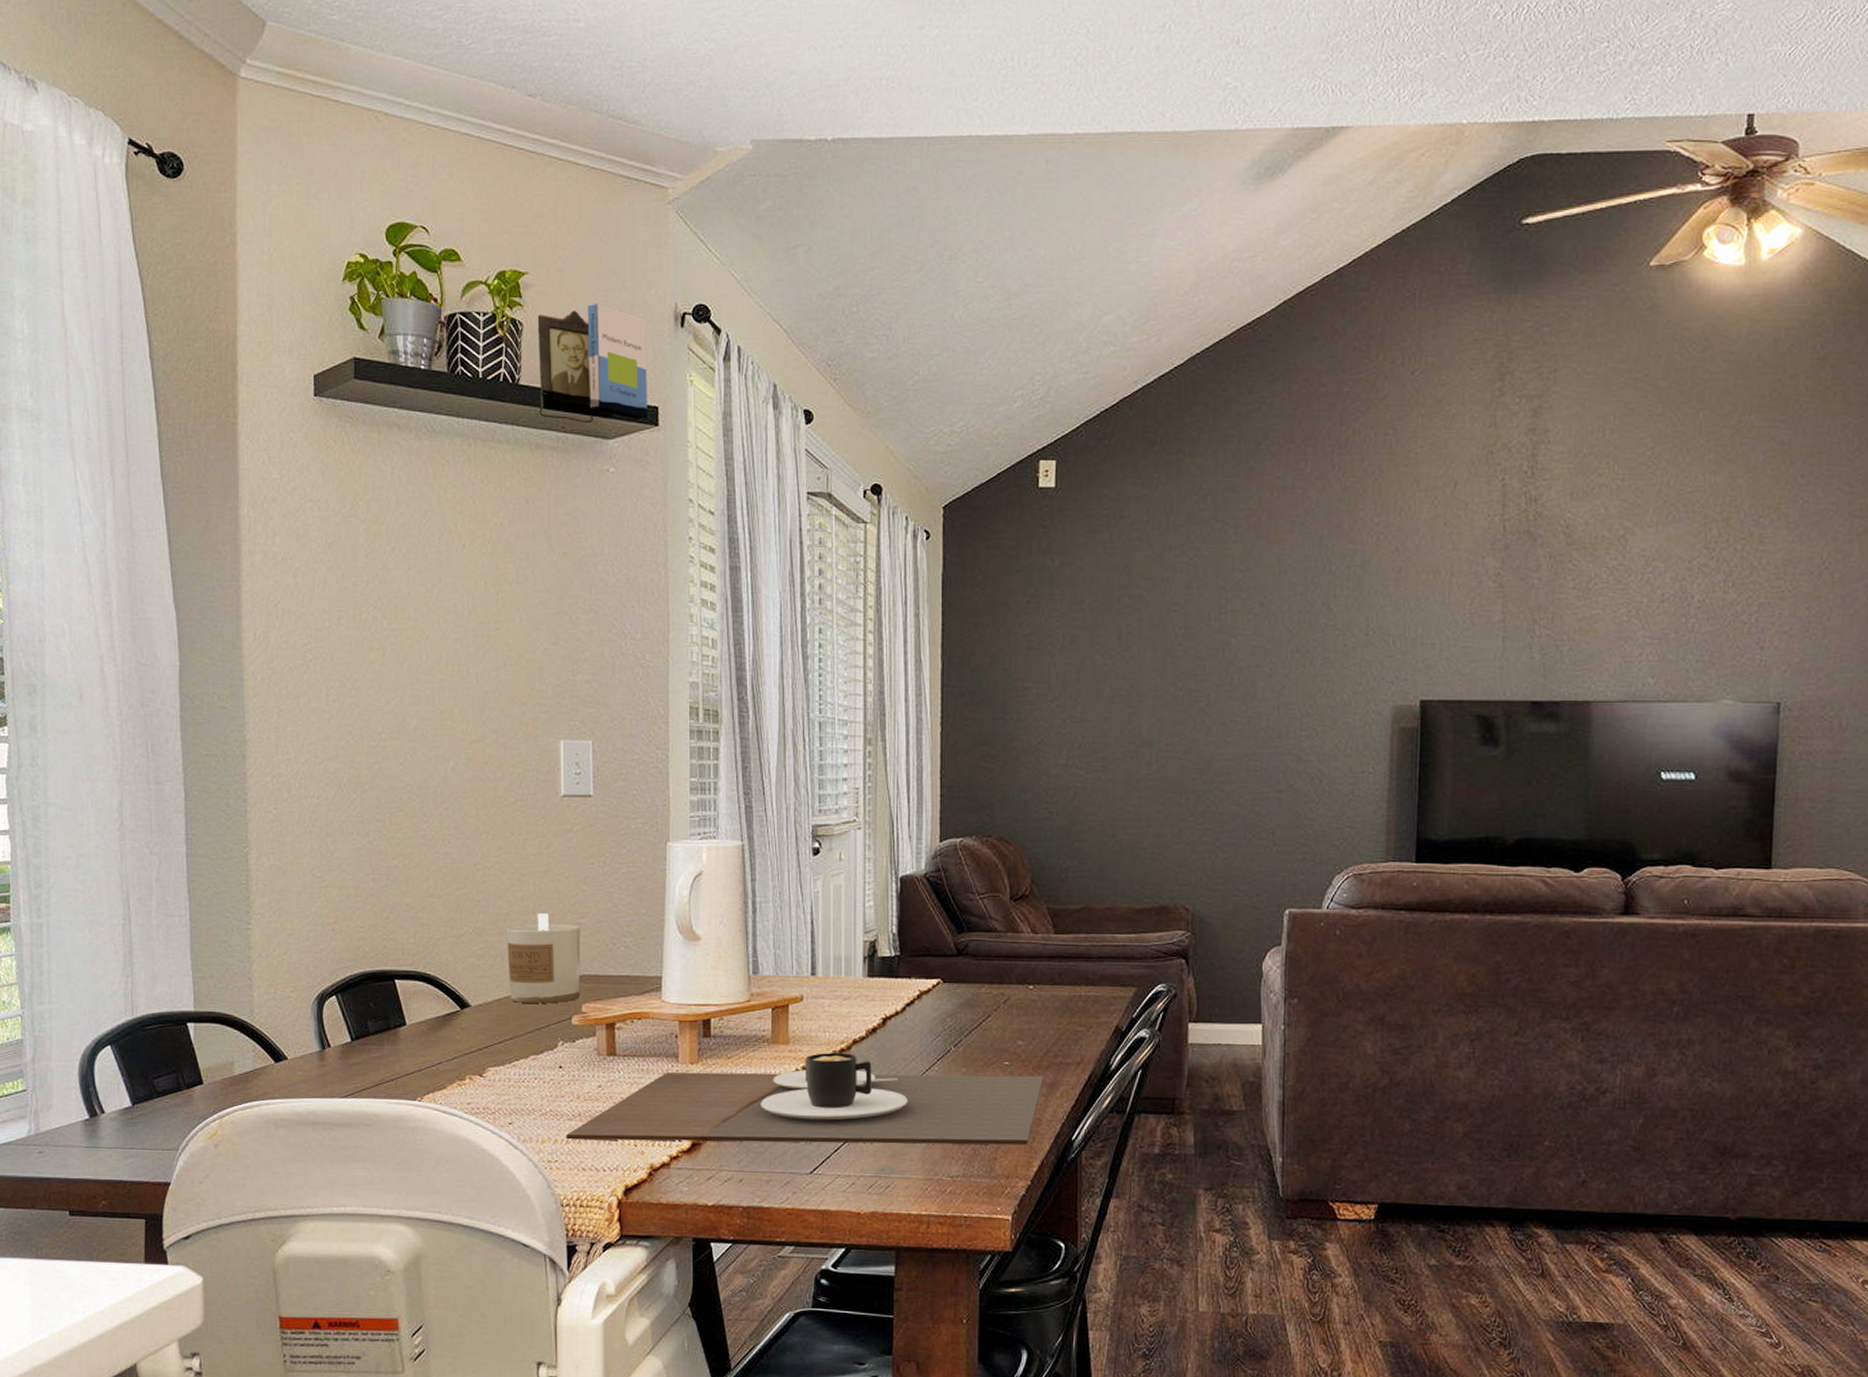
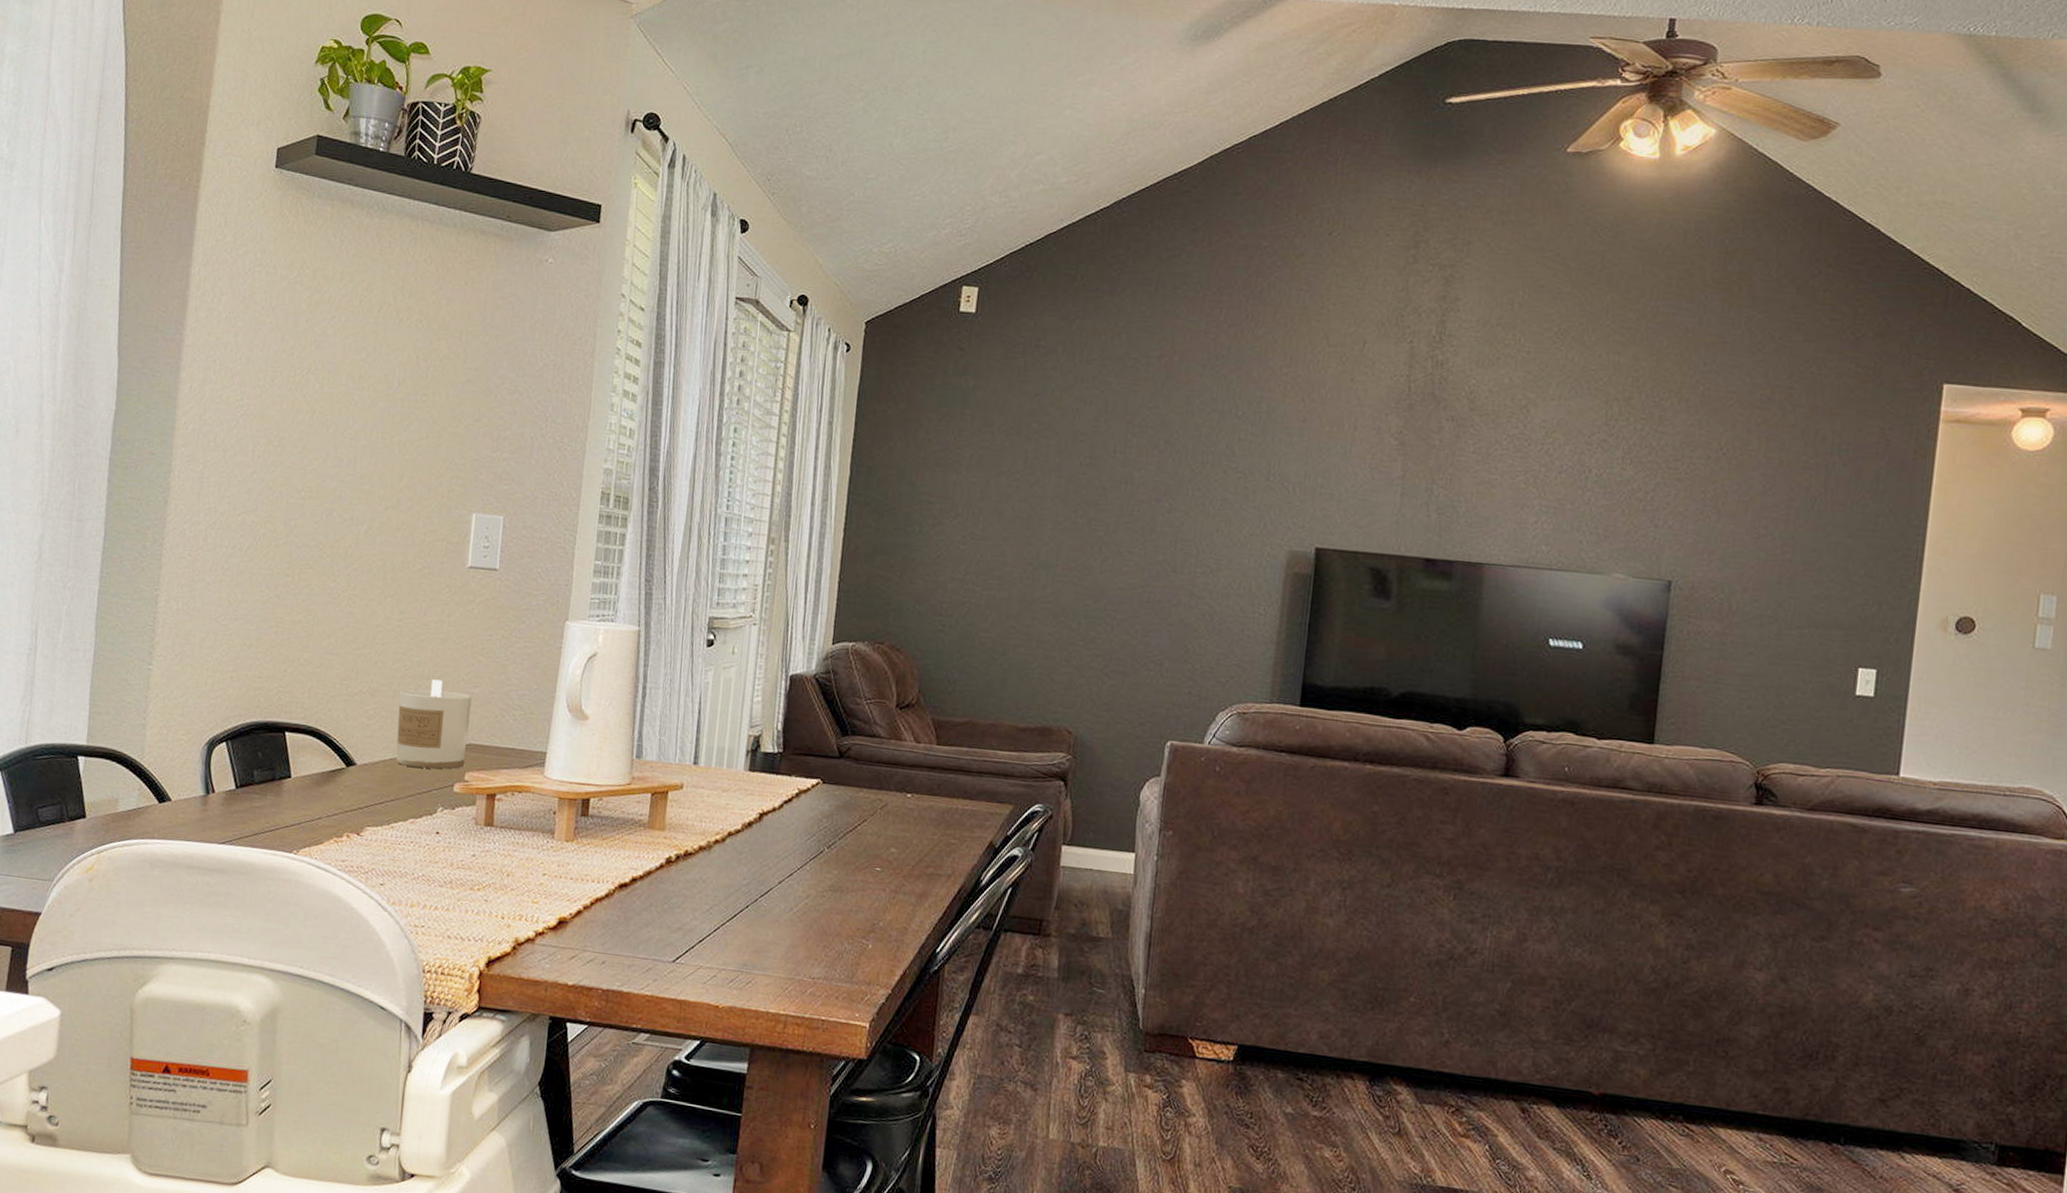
photo frame: present [537,310,613,424] -> none [487,108,558,215]
place setting: present [566,1053,1043,1146] -> none [435,842,913,953]
book: present [587,304,649,421] -> none [536,104,598,217]

